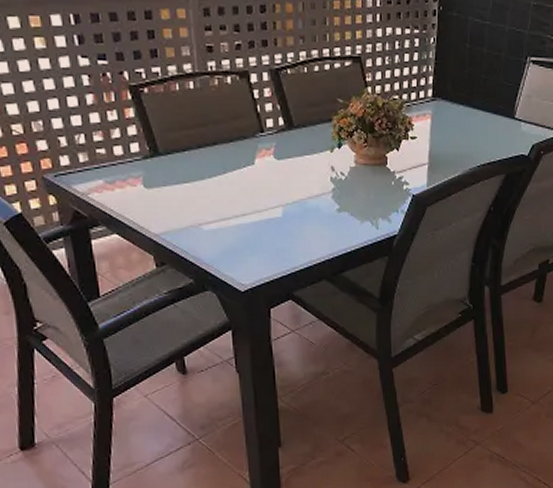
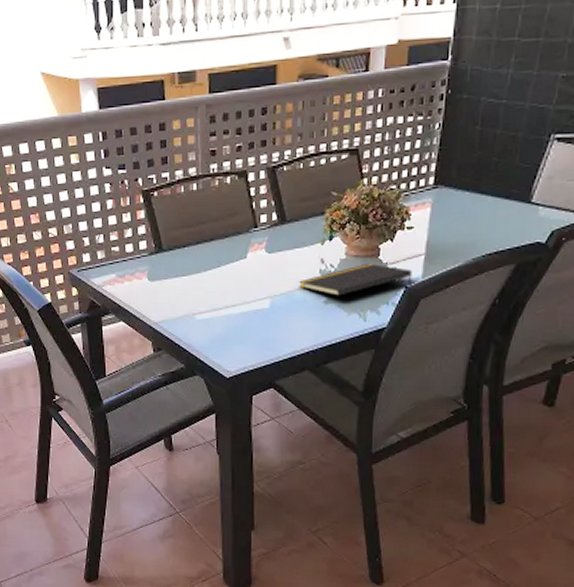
notepad: none [309,171,418,204] -> present [298,263,412,296]

